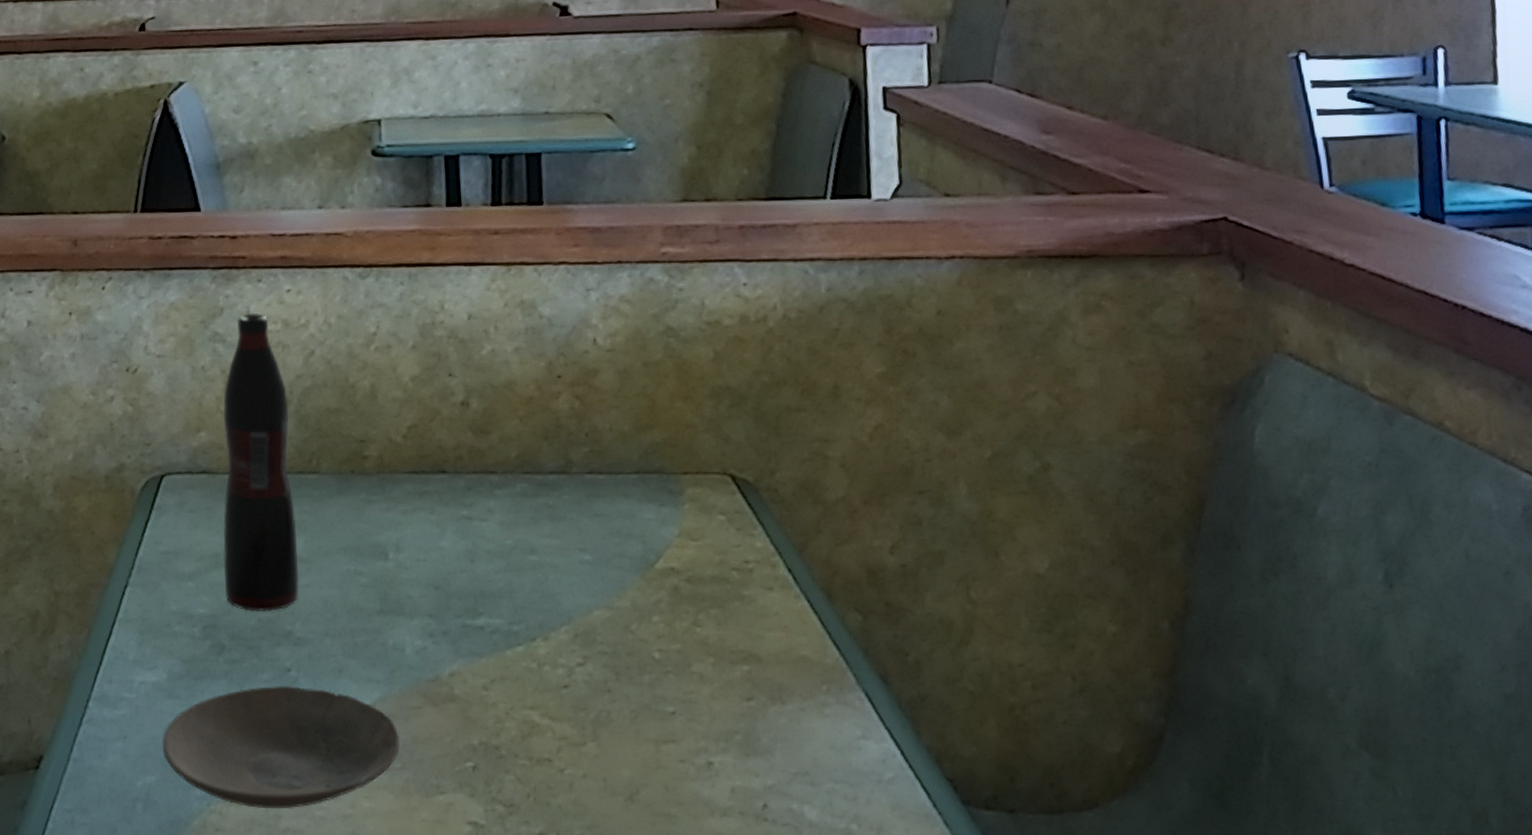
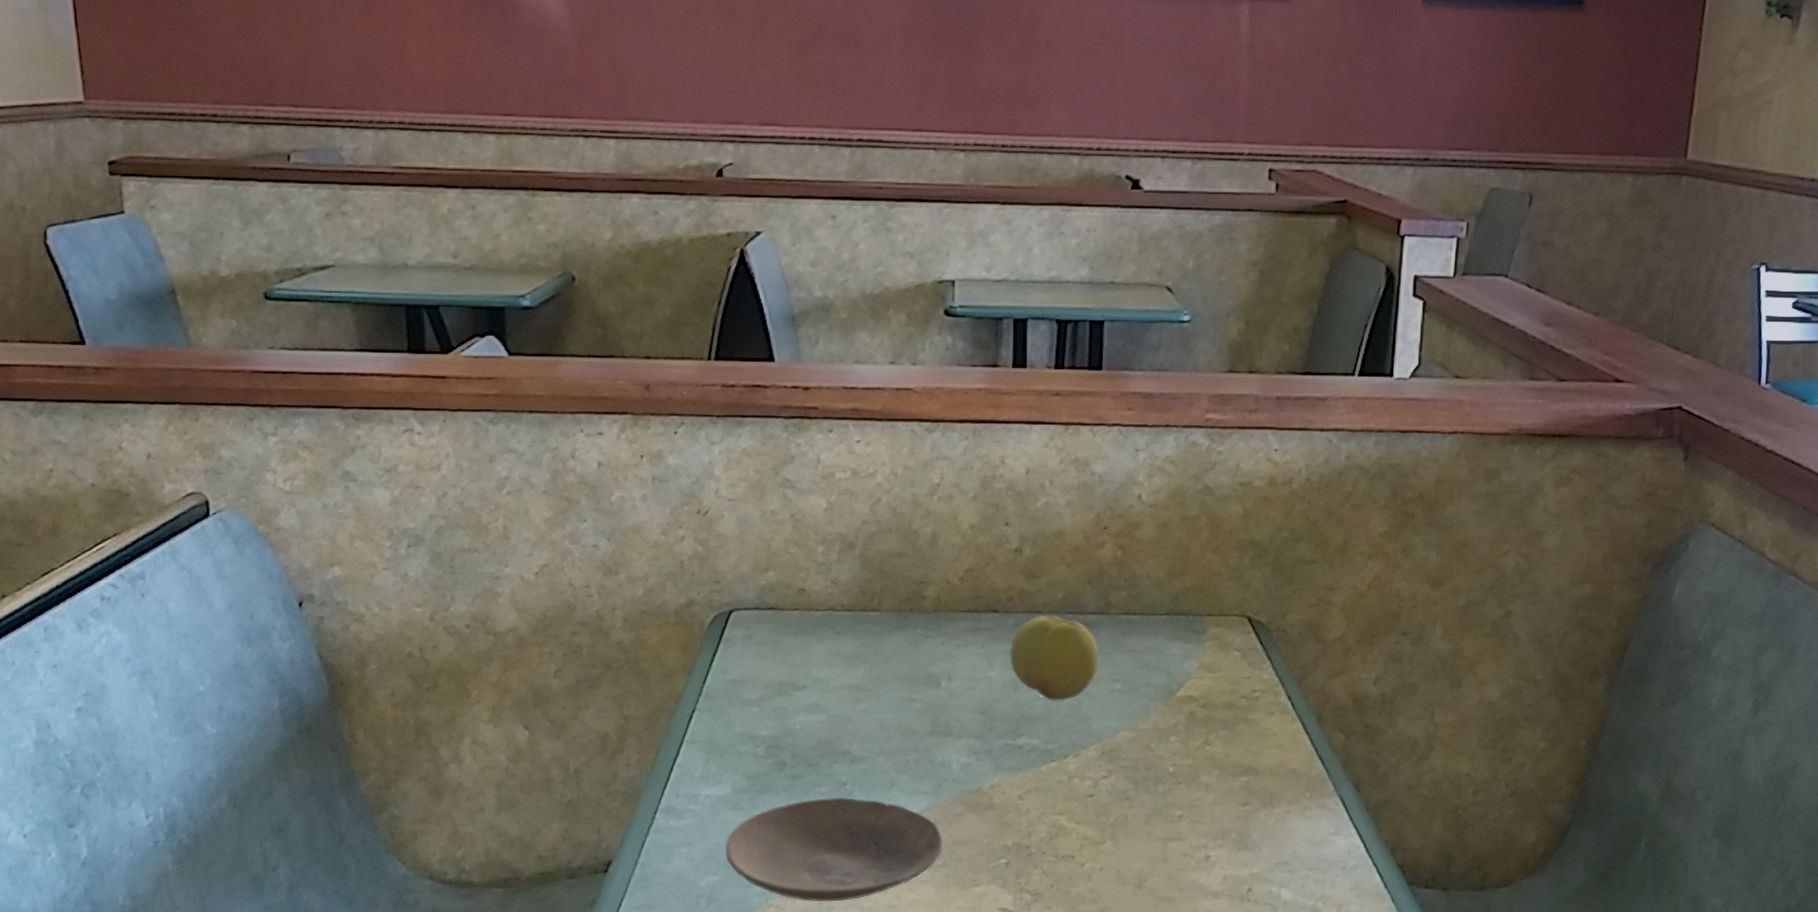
soda bottle: present [222,314,300,611] -> none [787,462,858,733]
apple: none [461,475,564,574] -> present [1009,615,1099,701]

